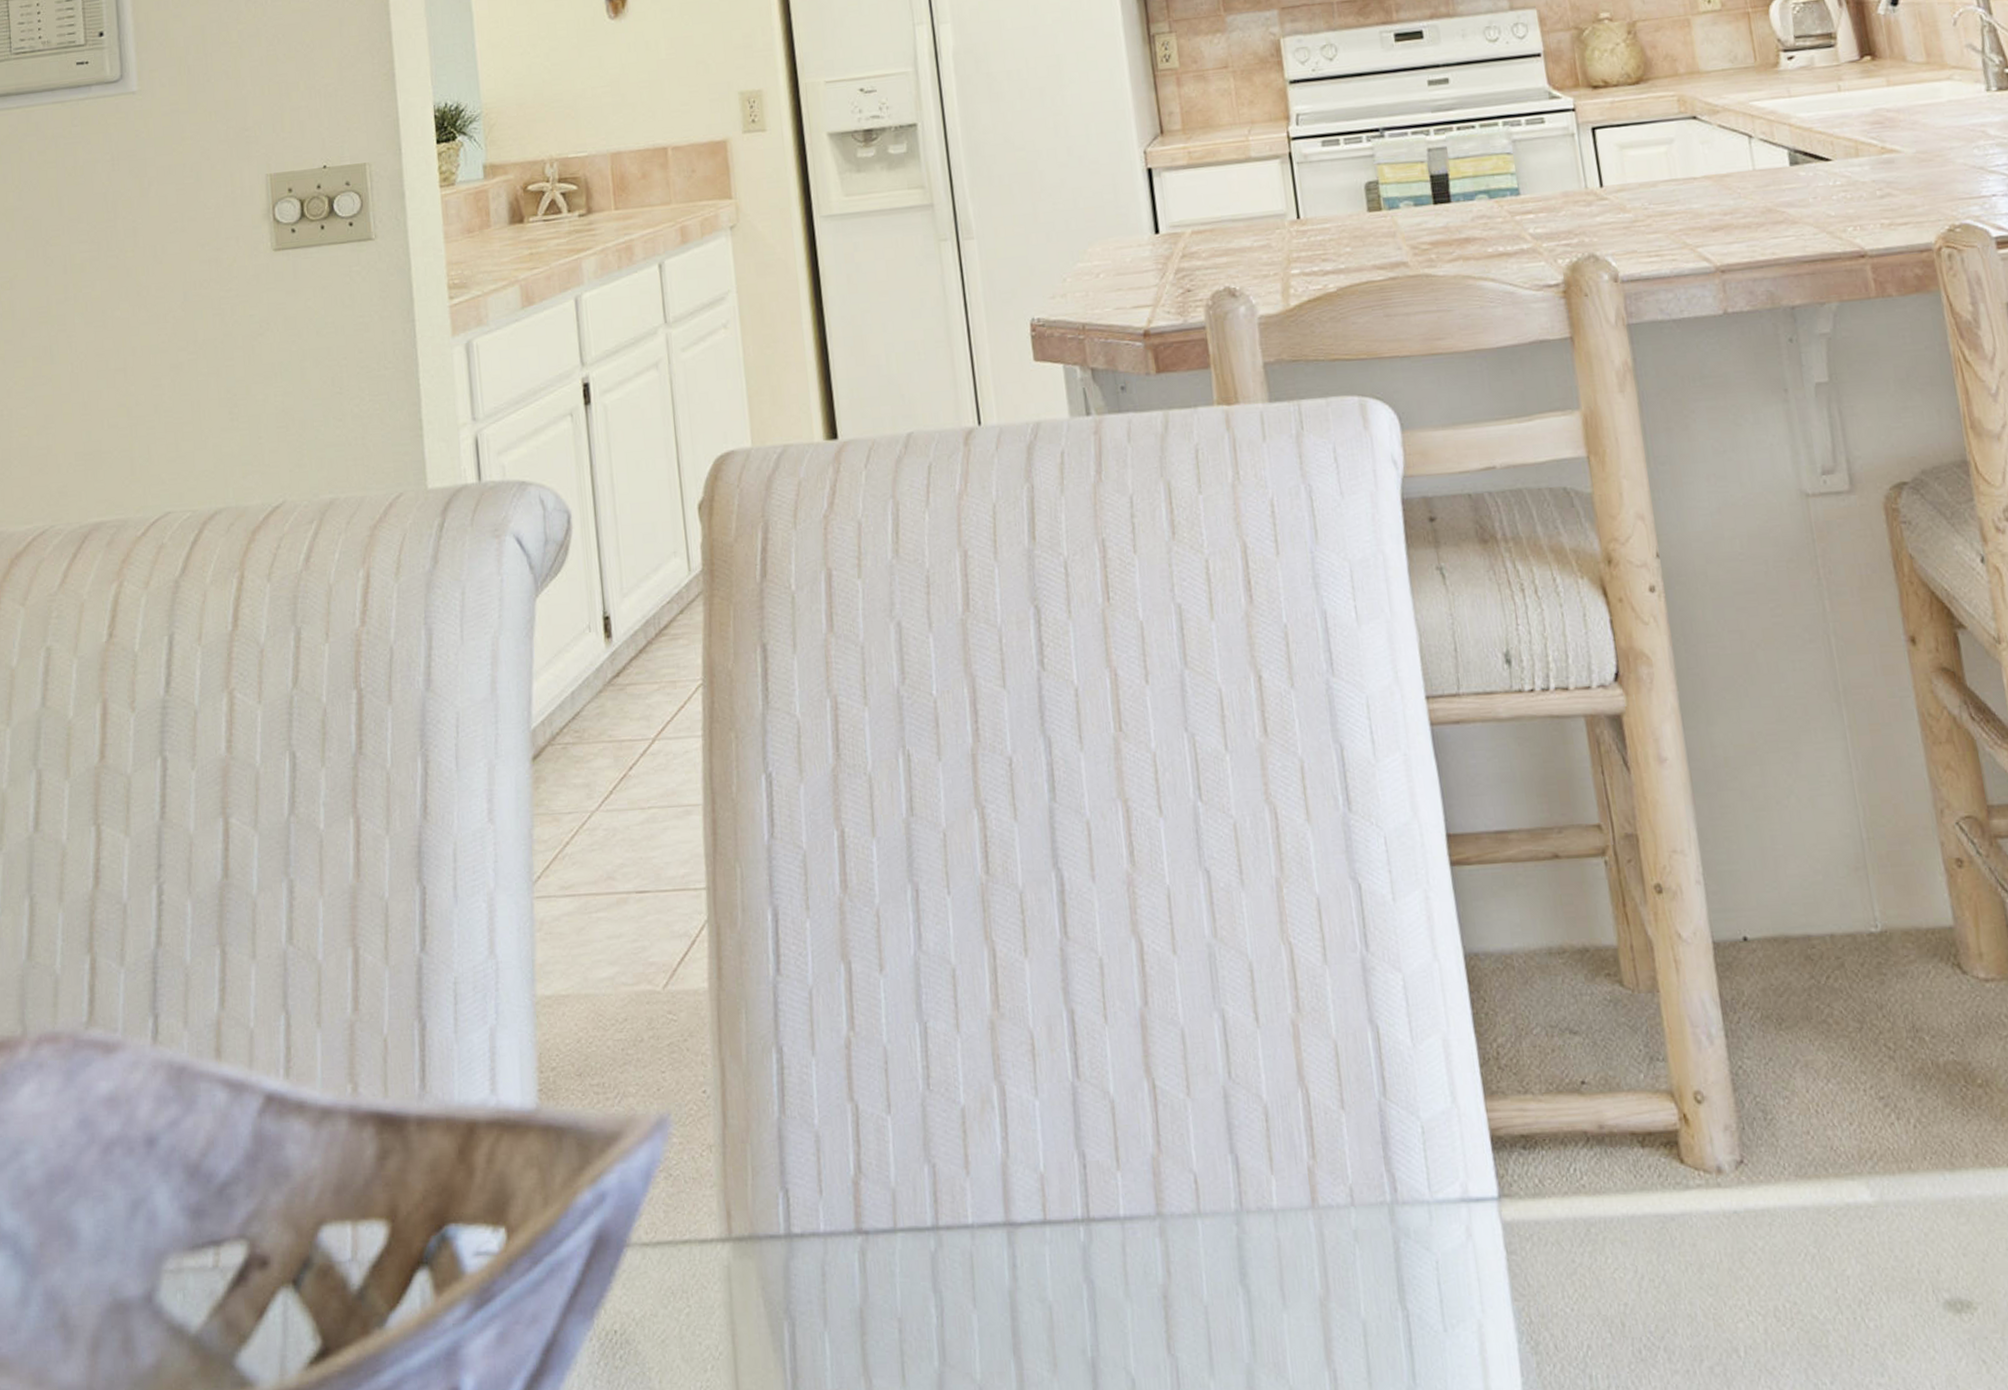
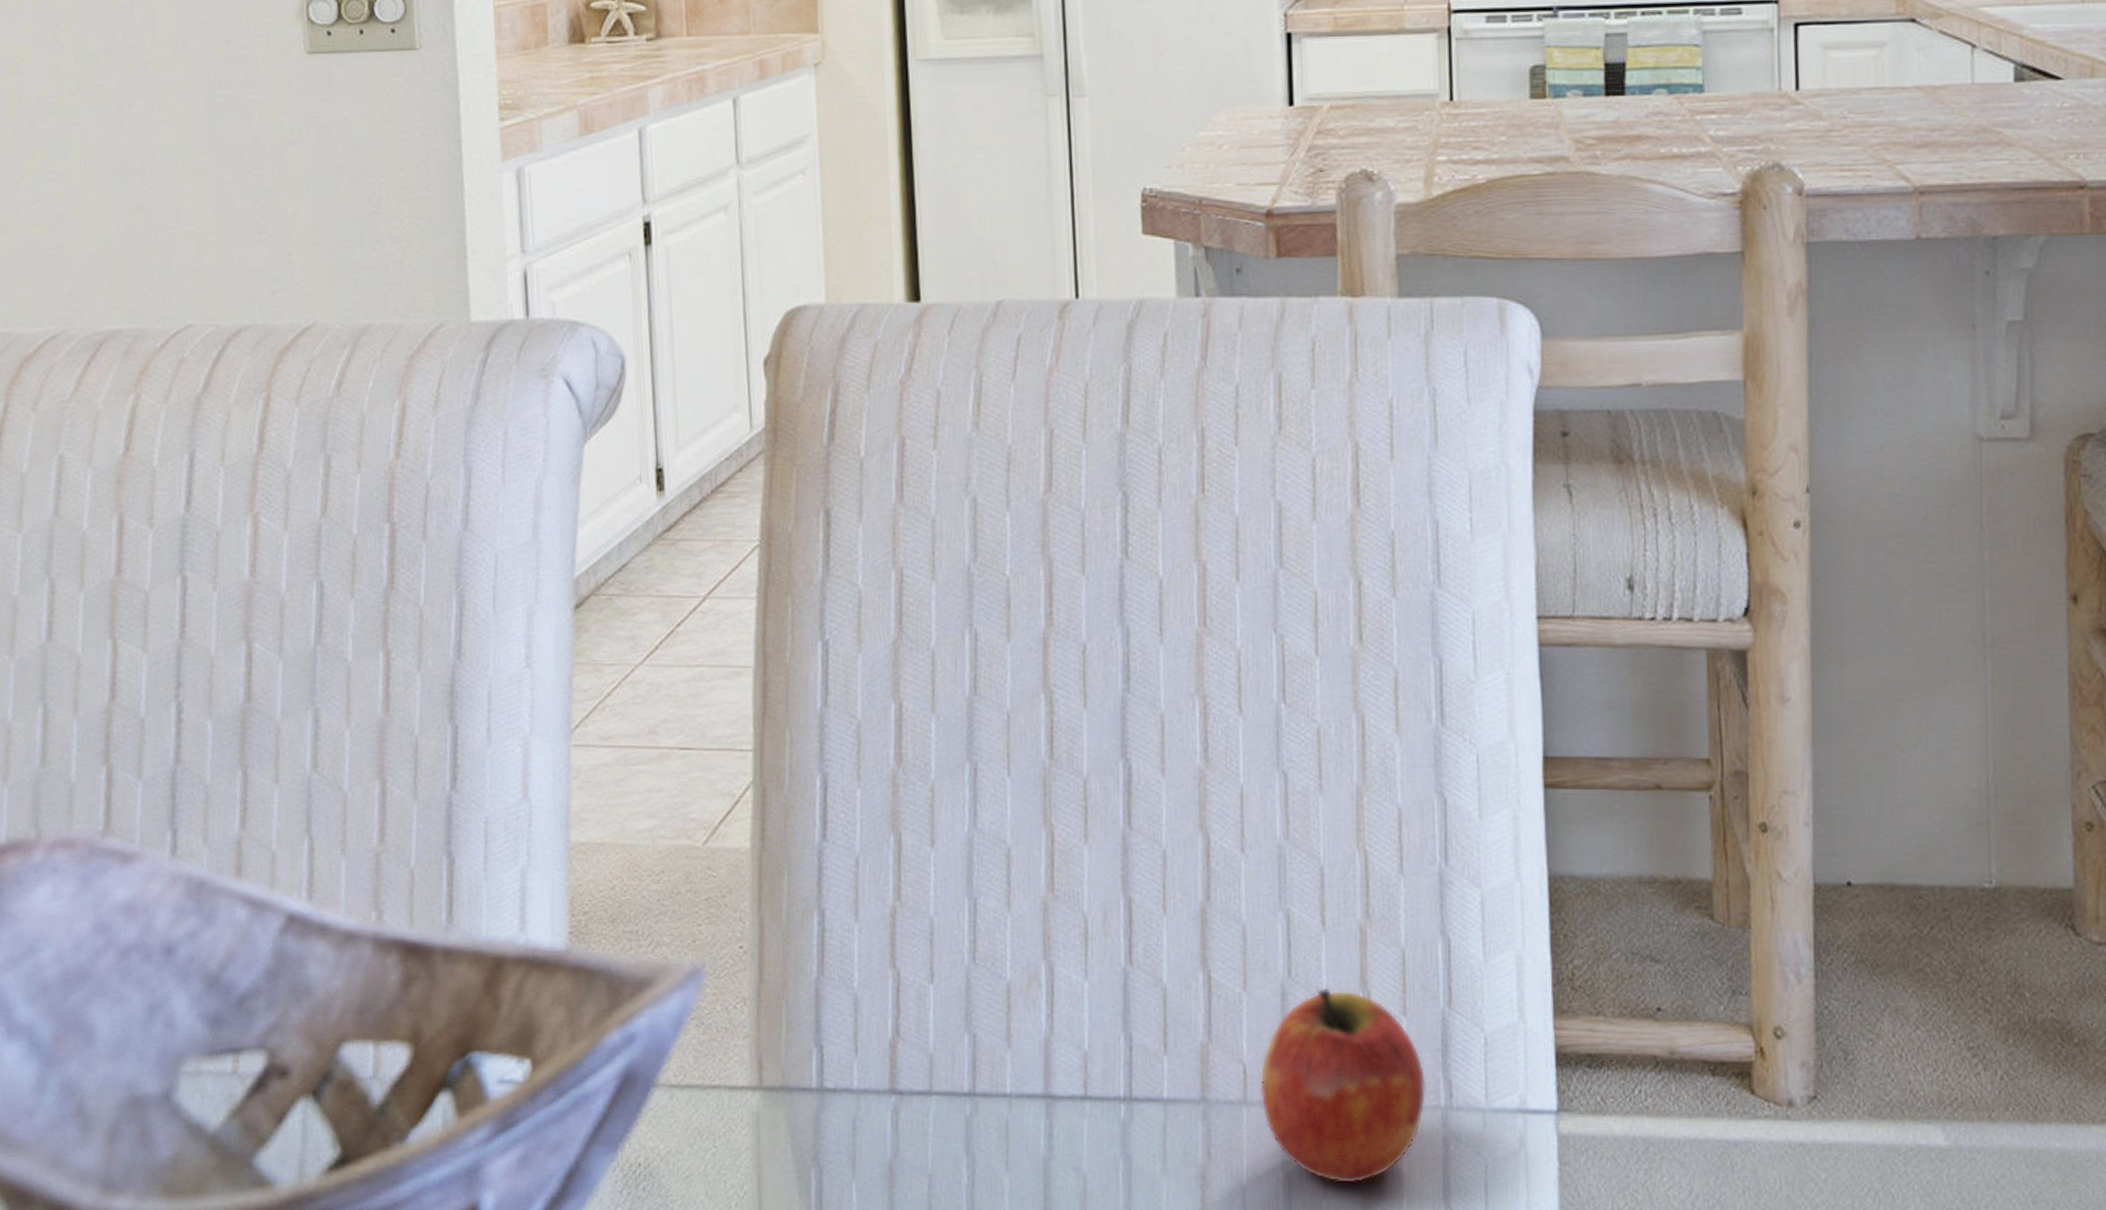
apple: none [1210,1087,1373,1292] -> present [1259,988,1427,1184]

